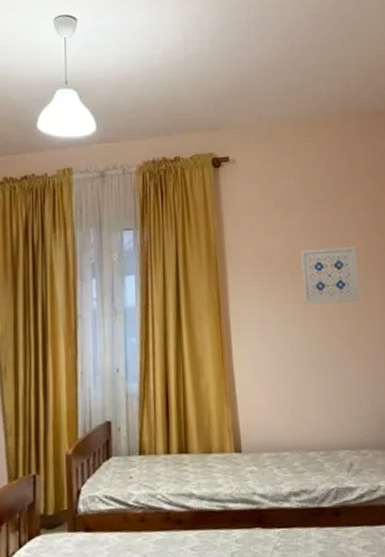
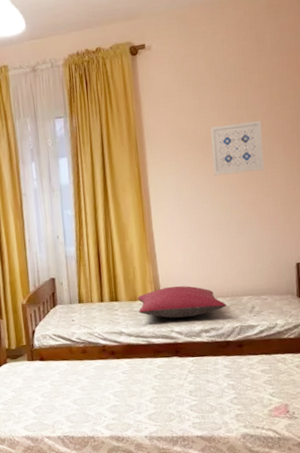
pillow: none [213,435,321,478] -> present [138,285,227,319]

